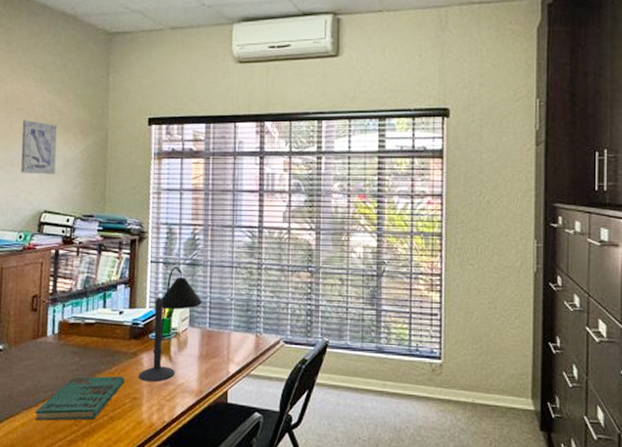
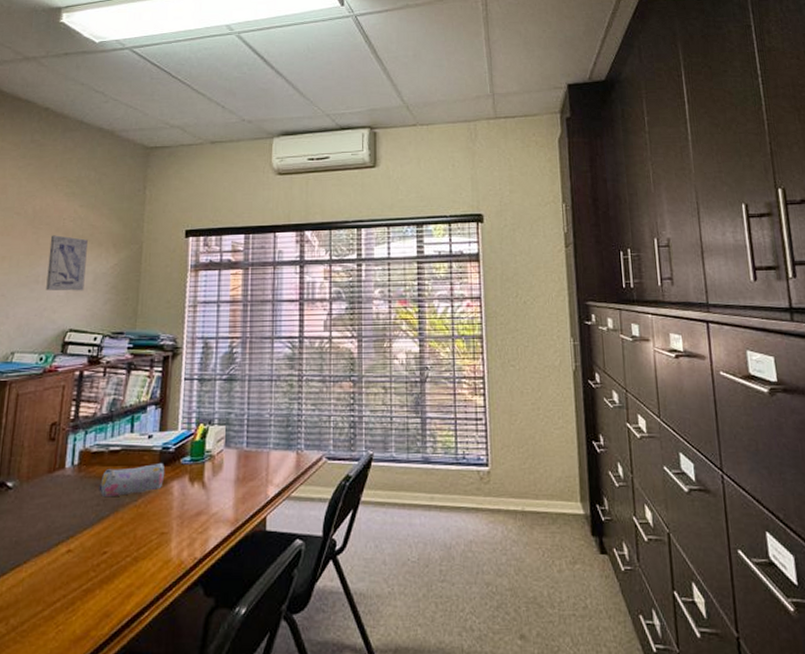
book: present [35,375,125,421] -> none [45,508,153,568]
pencil case: none [77,336,136,363] -> present [99,462,165,496]
desk lamp: present [139,266,202,382] -> none [168,382,239,513]

